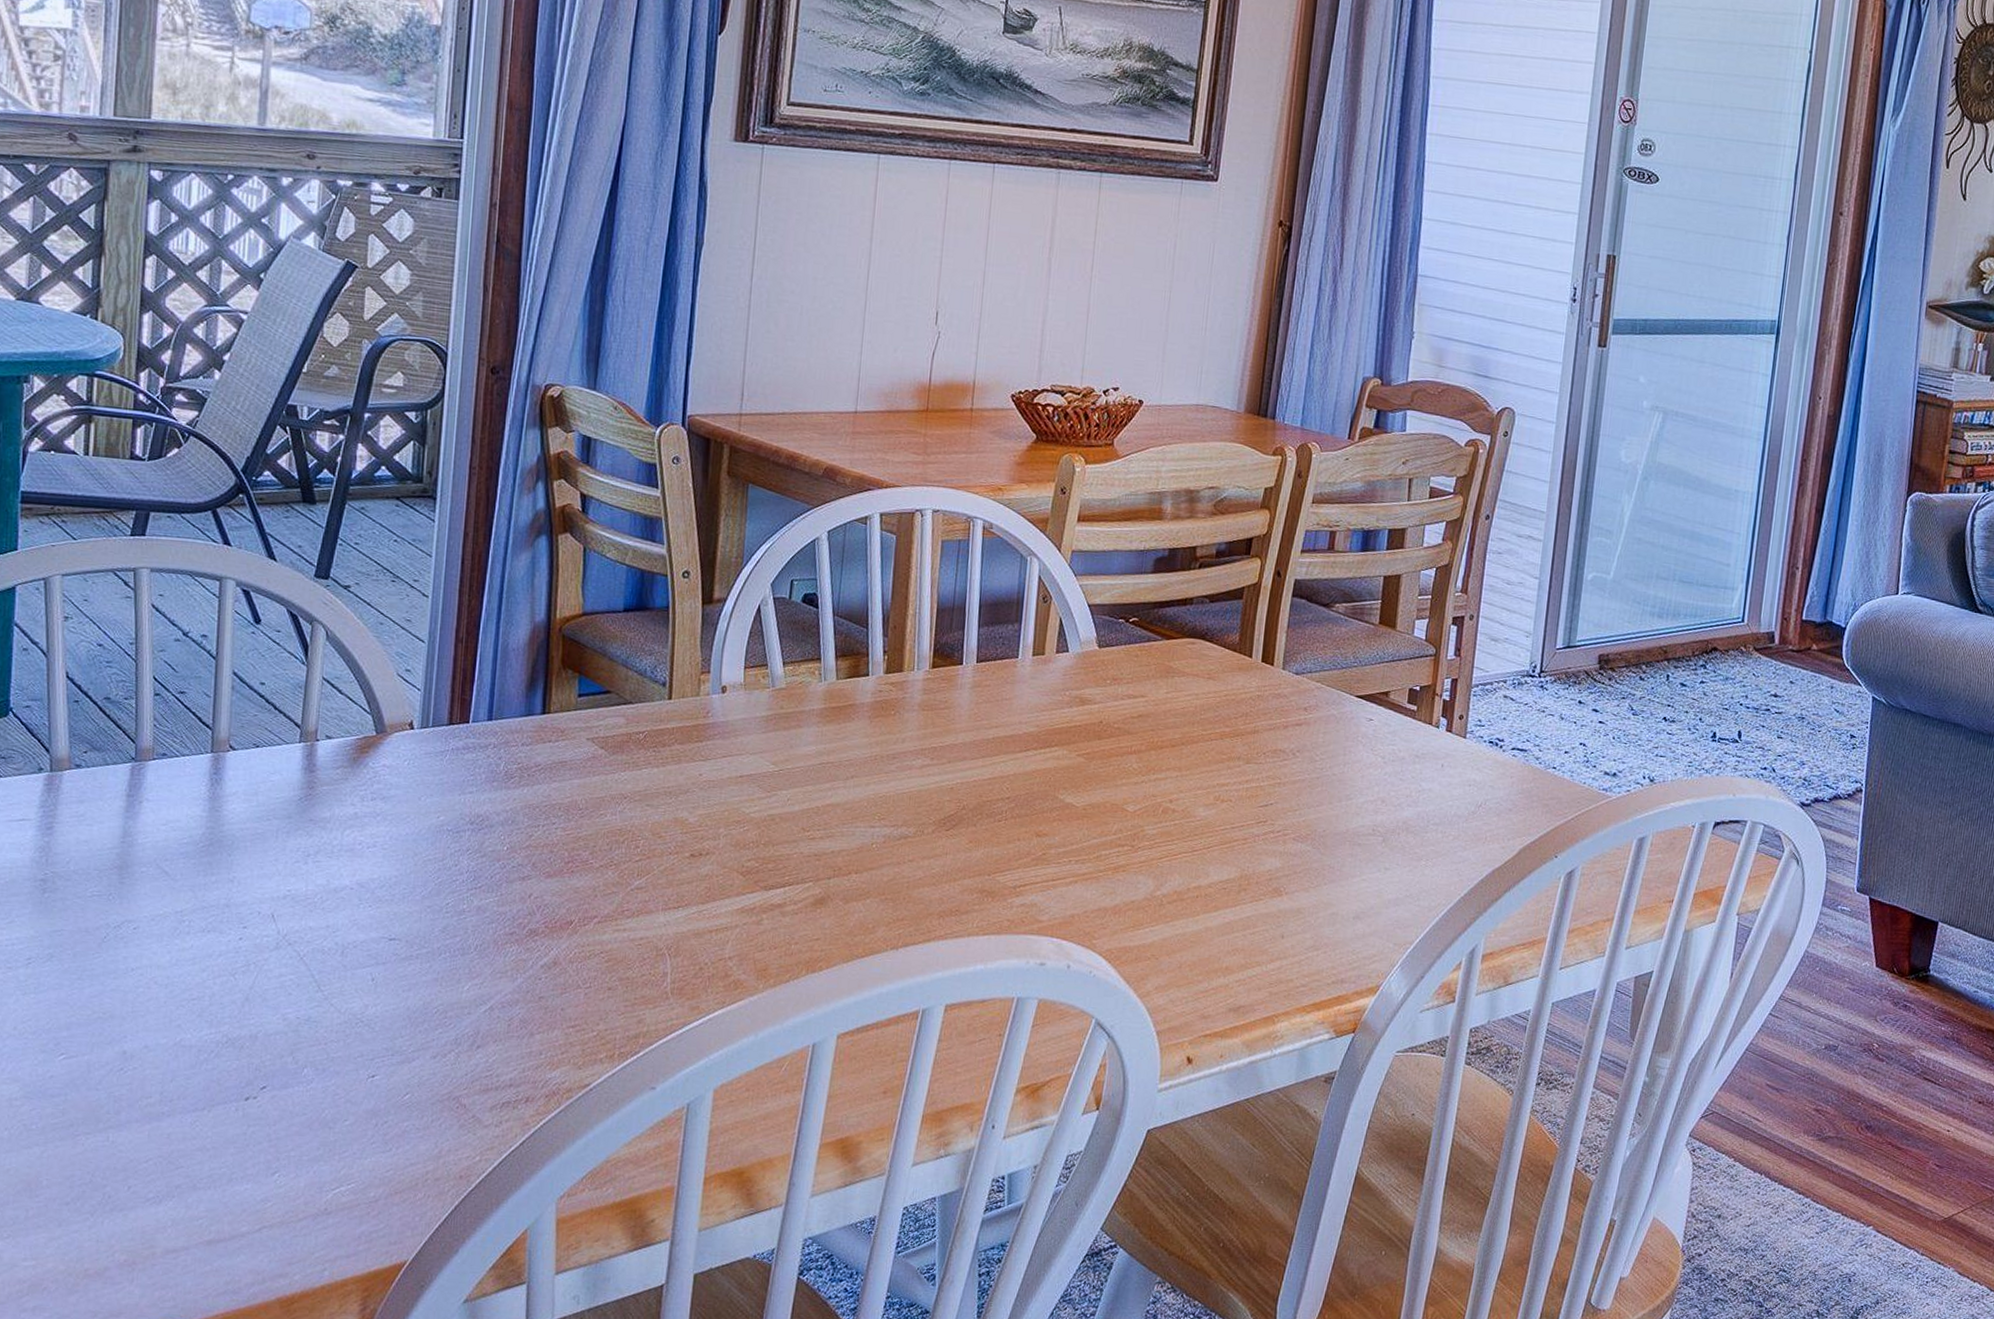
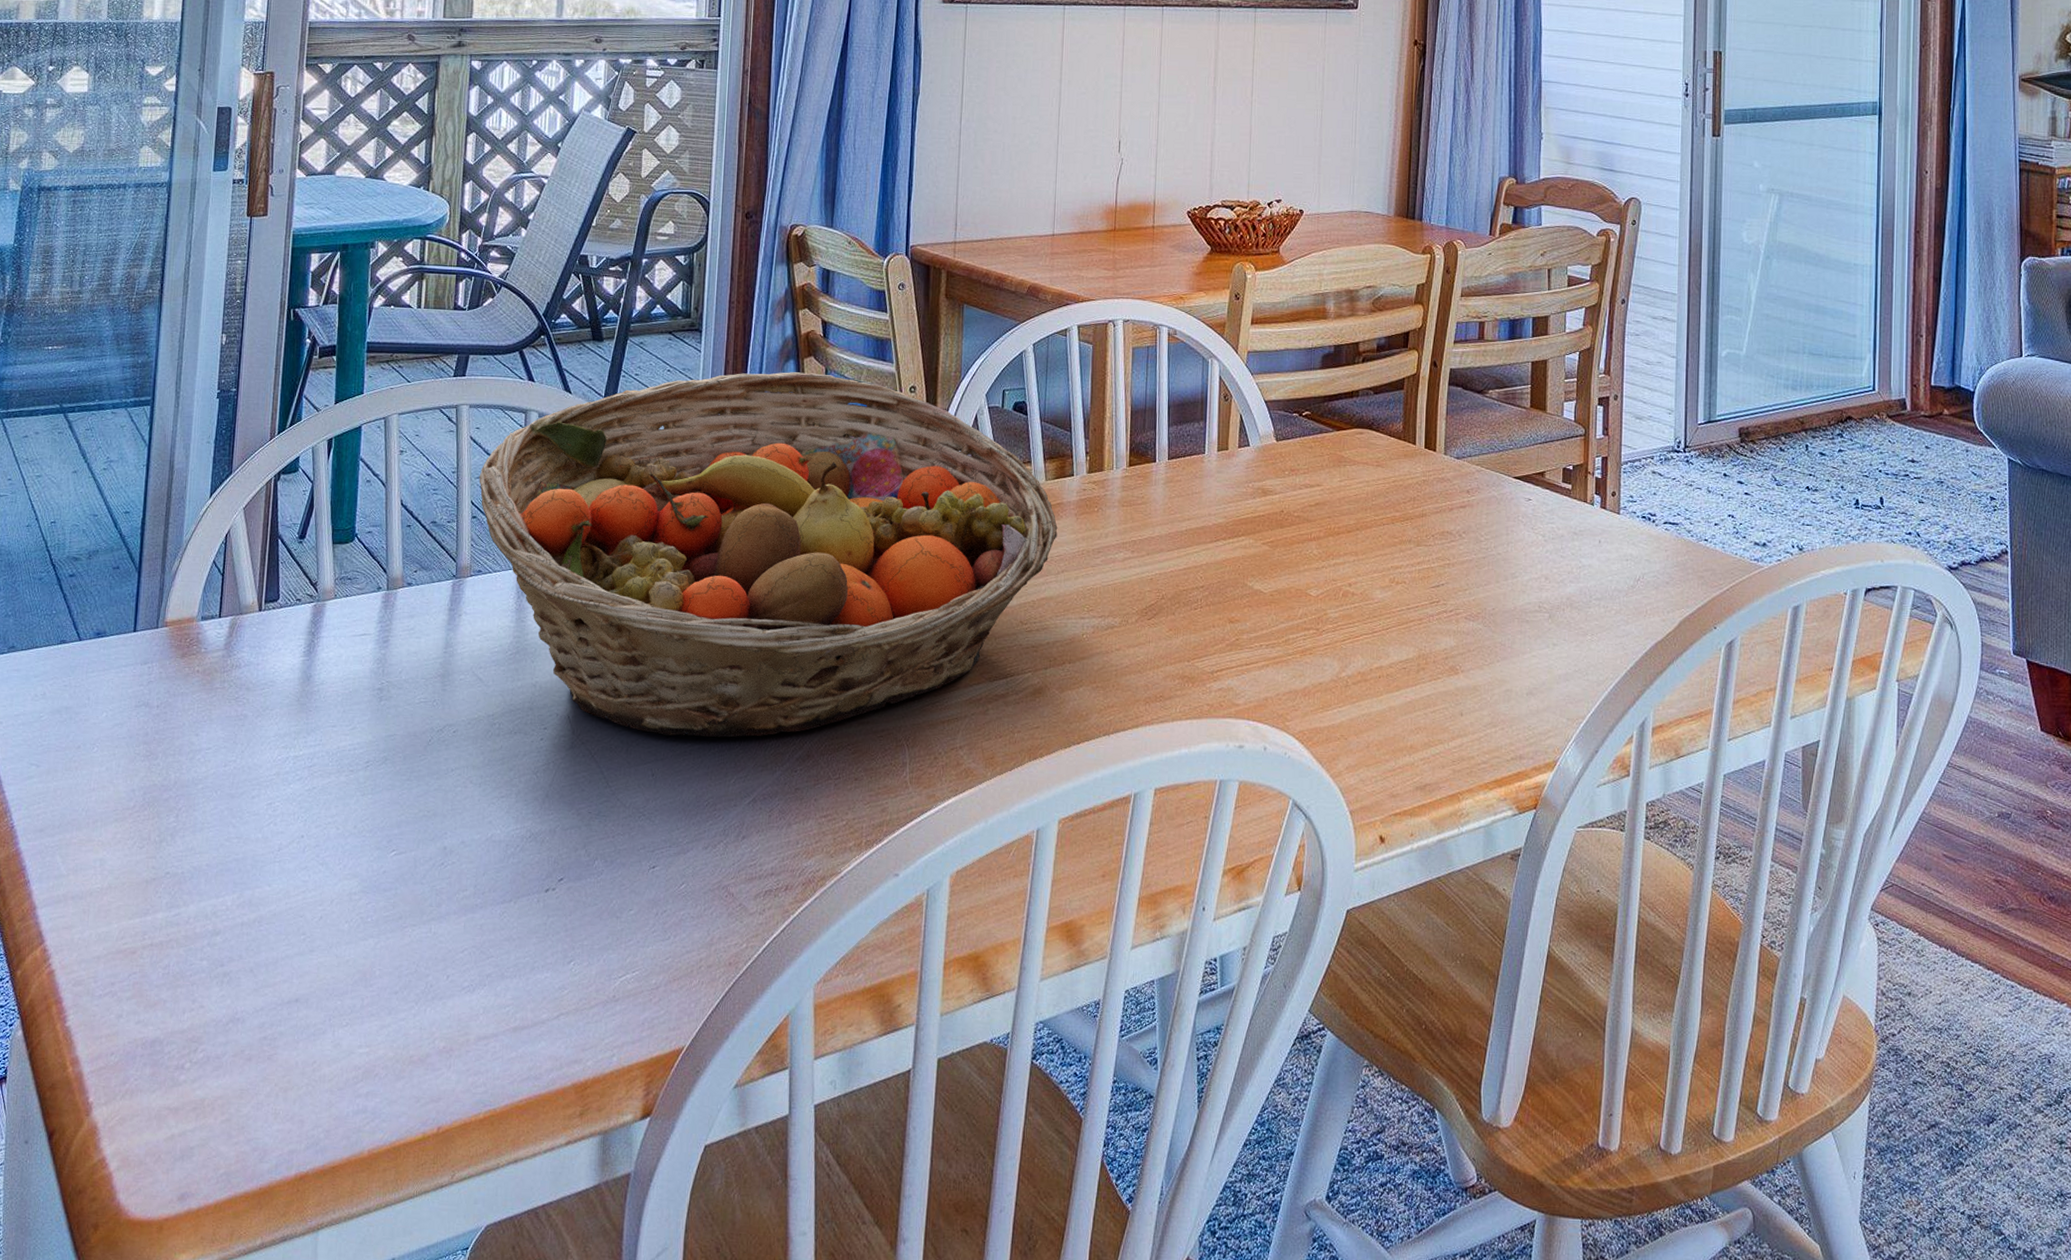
fruit basket: none [162,547,849,942] -> present [479,372,1058,738]

